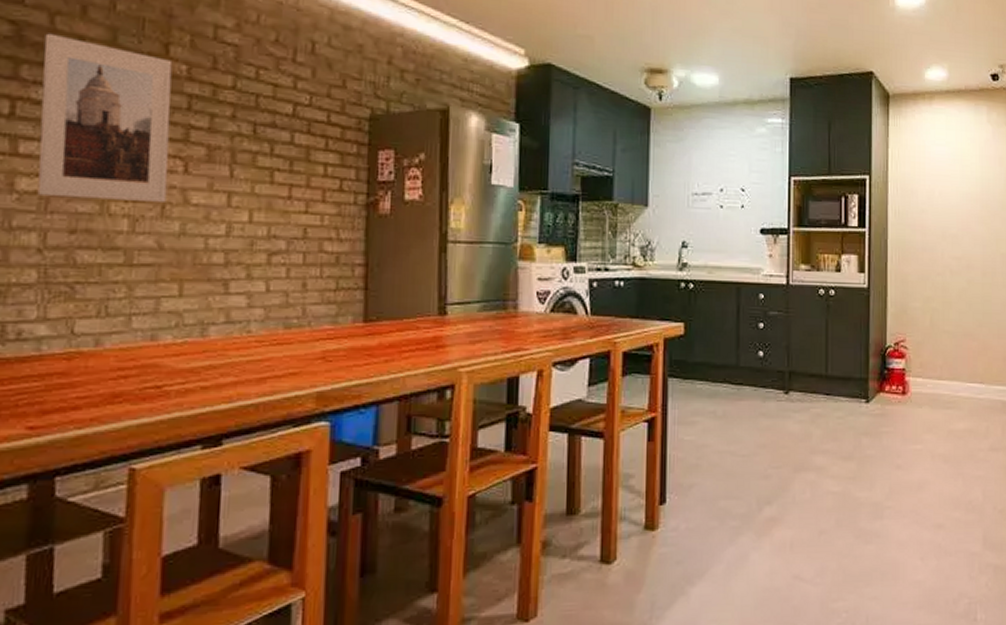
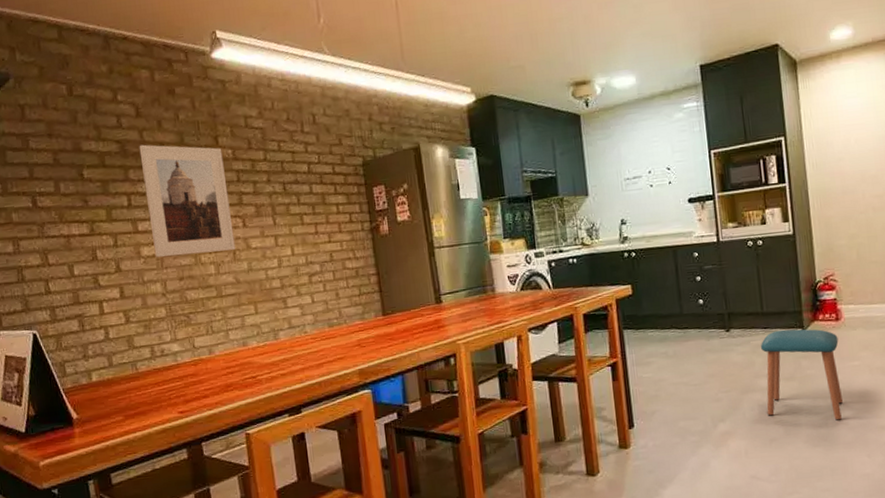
stool: none [819,398,903,515] -> present [760,329,844,421]

